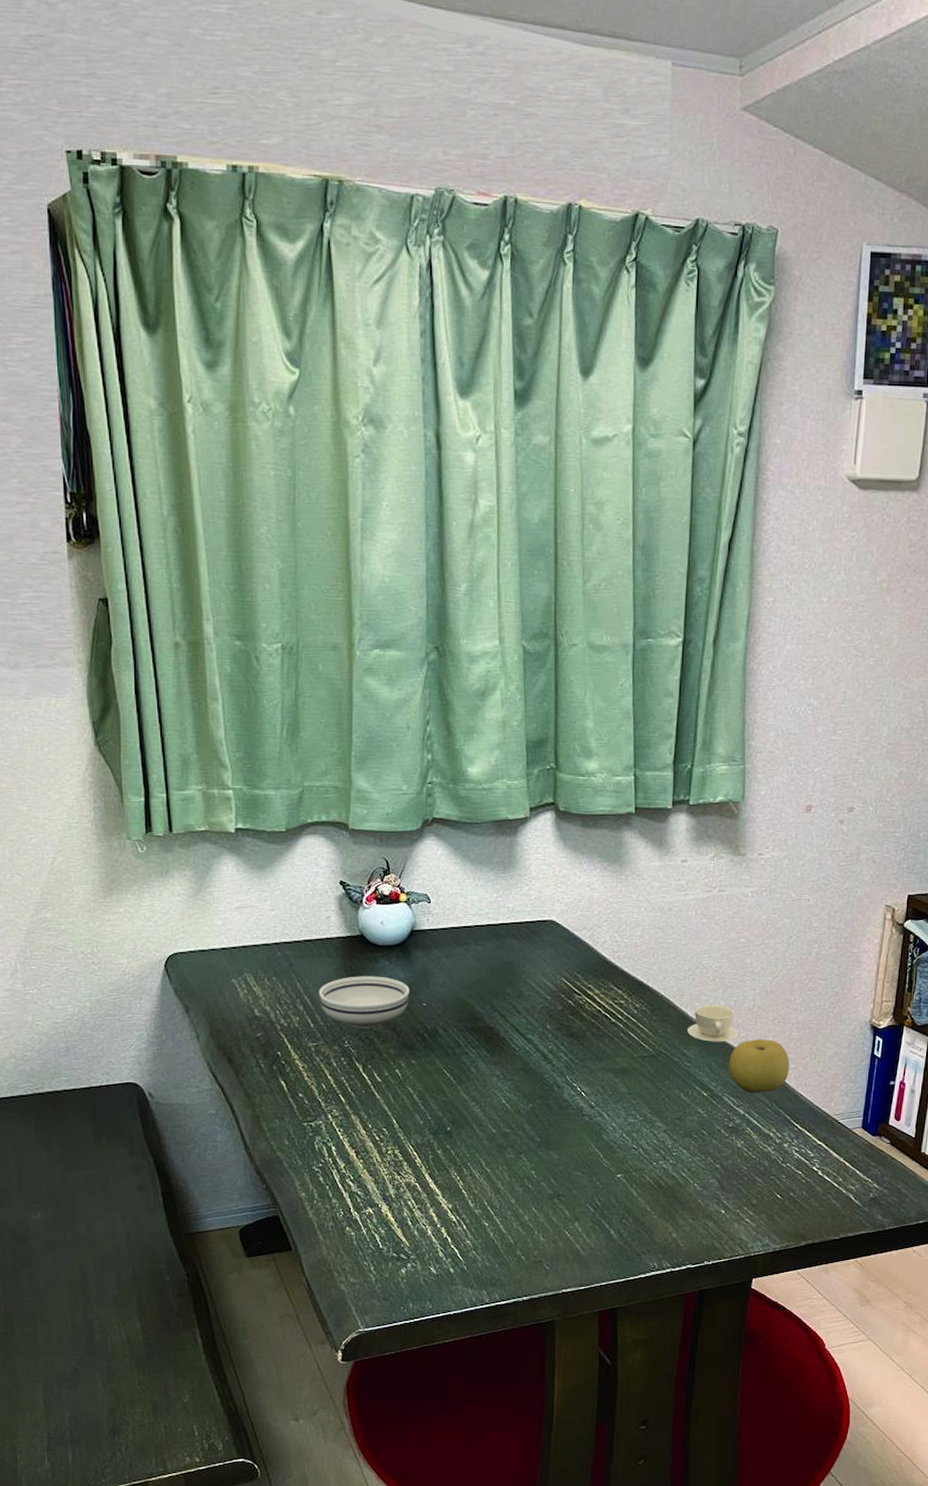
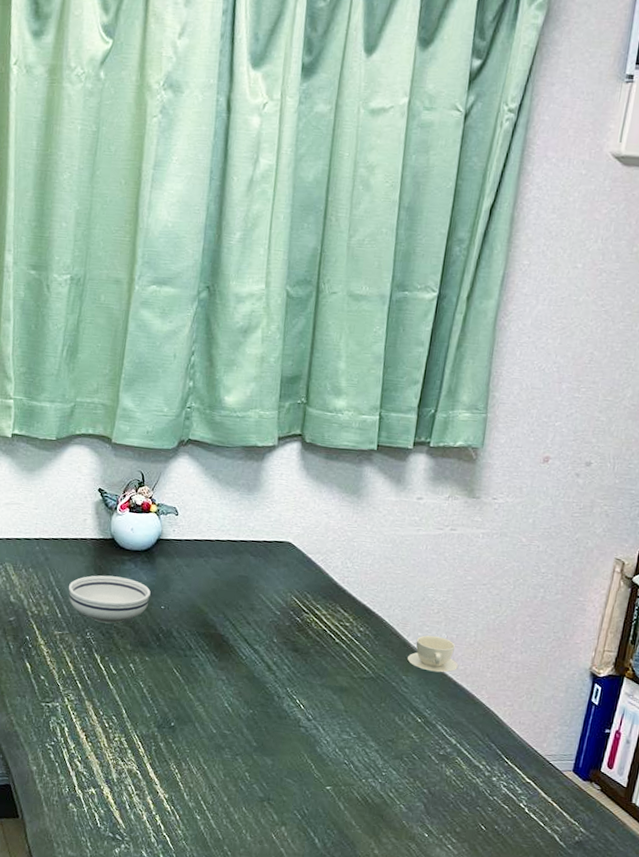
fruit: present [729,1039,790,1093] -> none [444,673,506,726]

